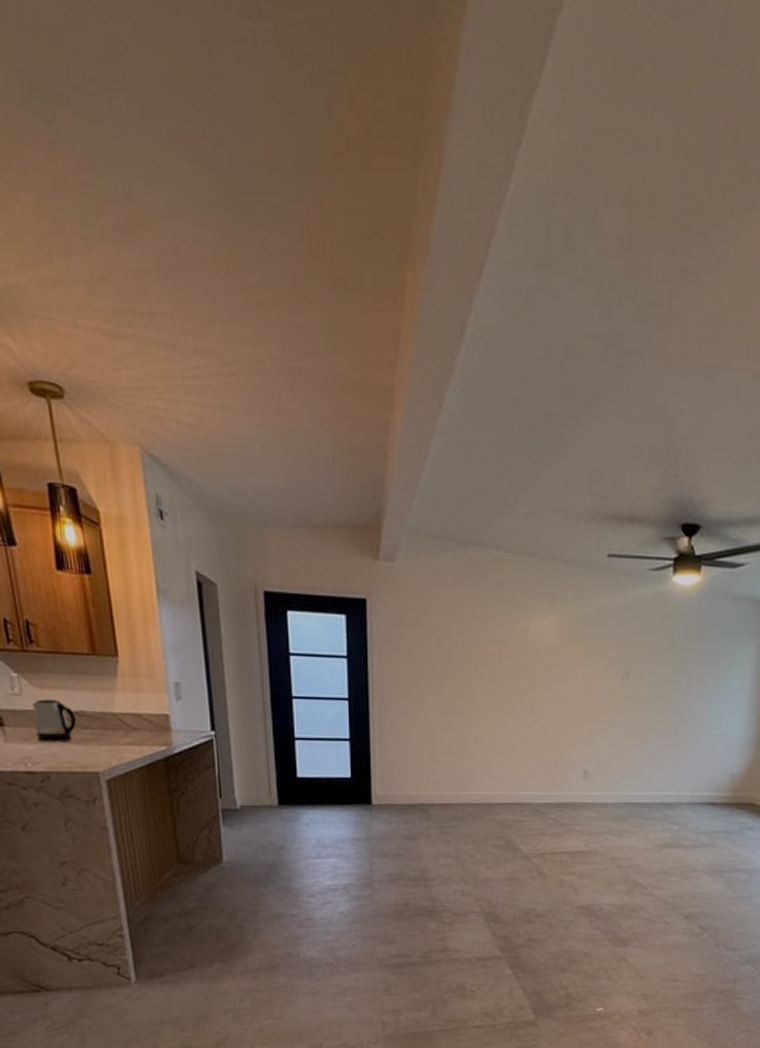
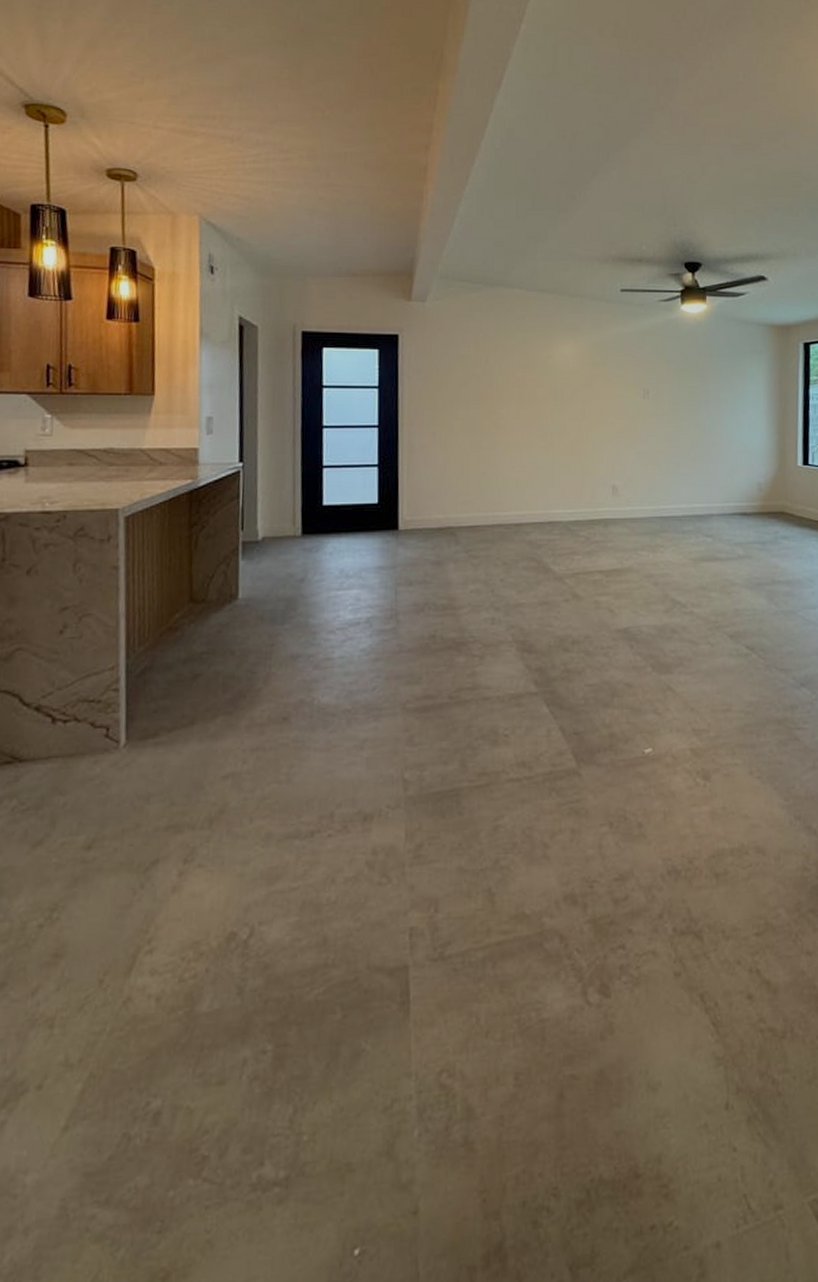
kettle: present [32,698,77,742] -> none [59,437,104,480]

